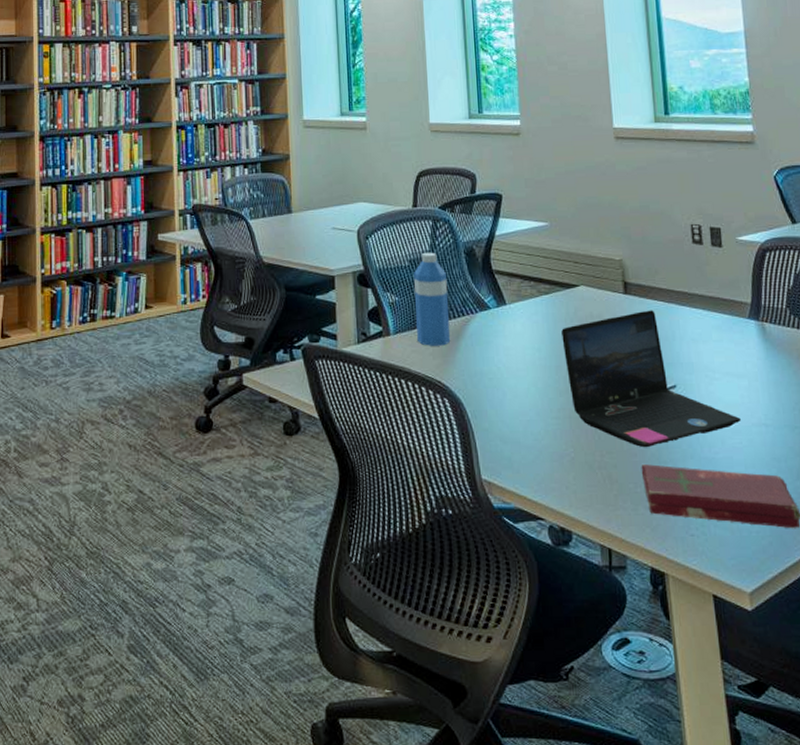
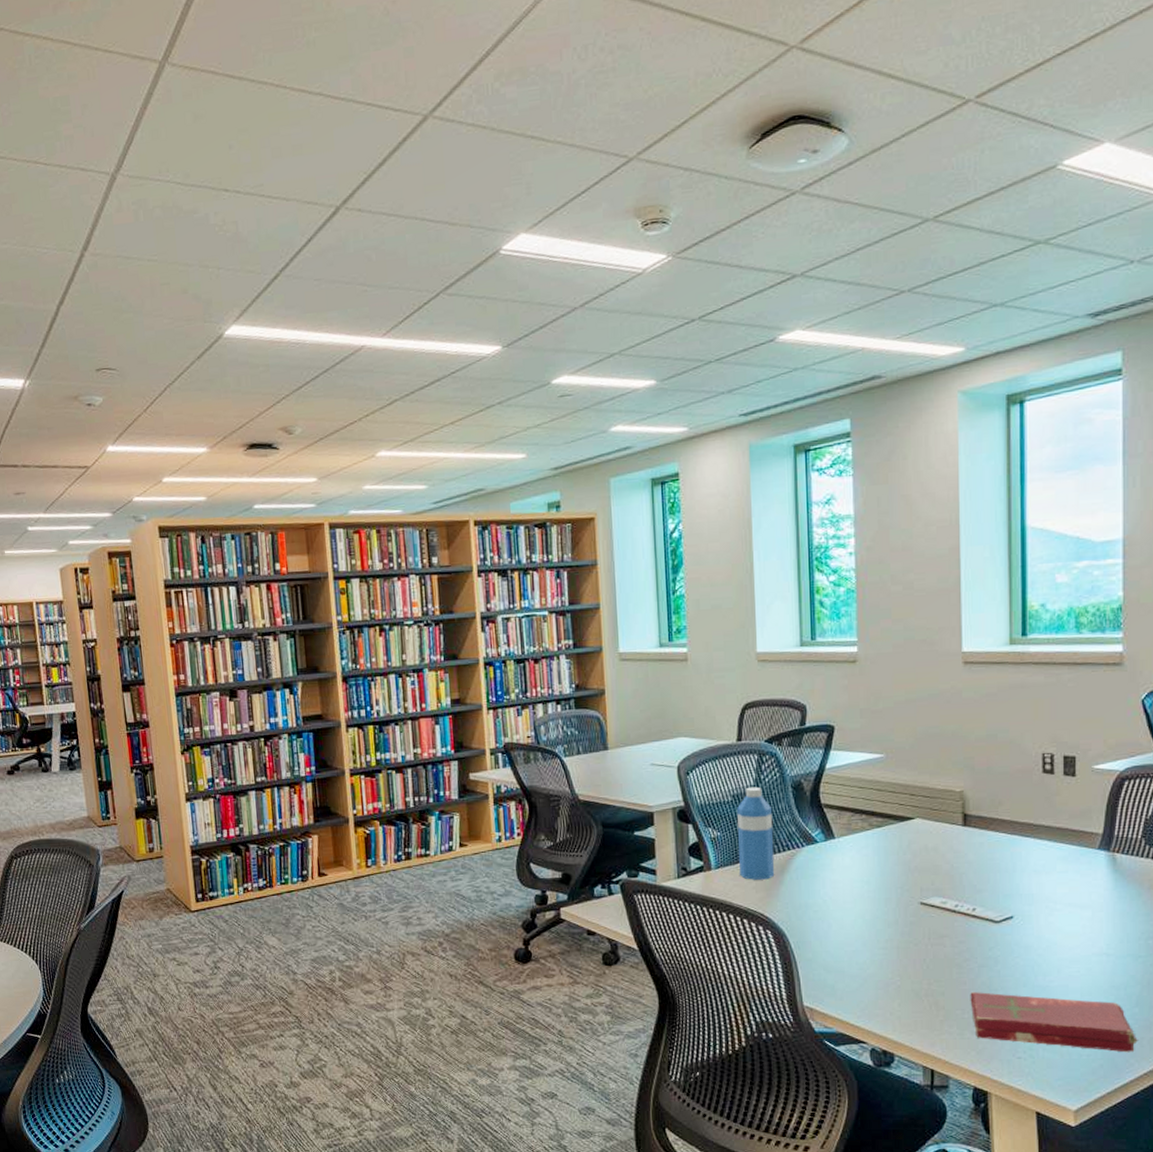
laptop: present [561,310,741,448] -> none [893,842,1080,977]

